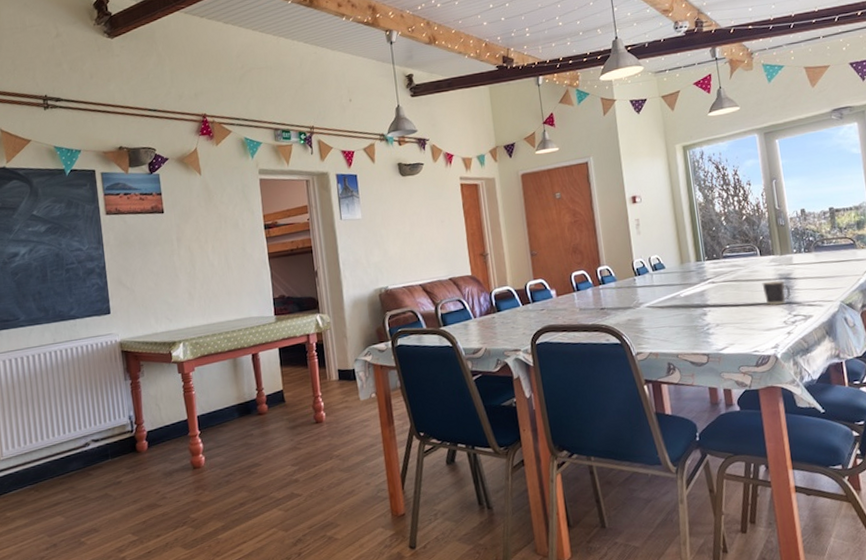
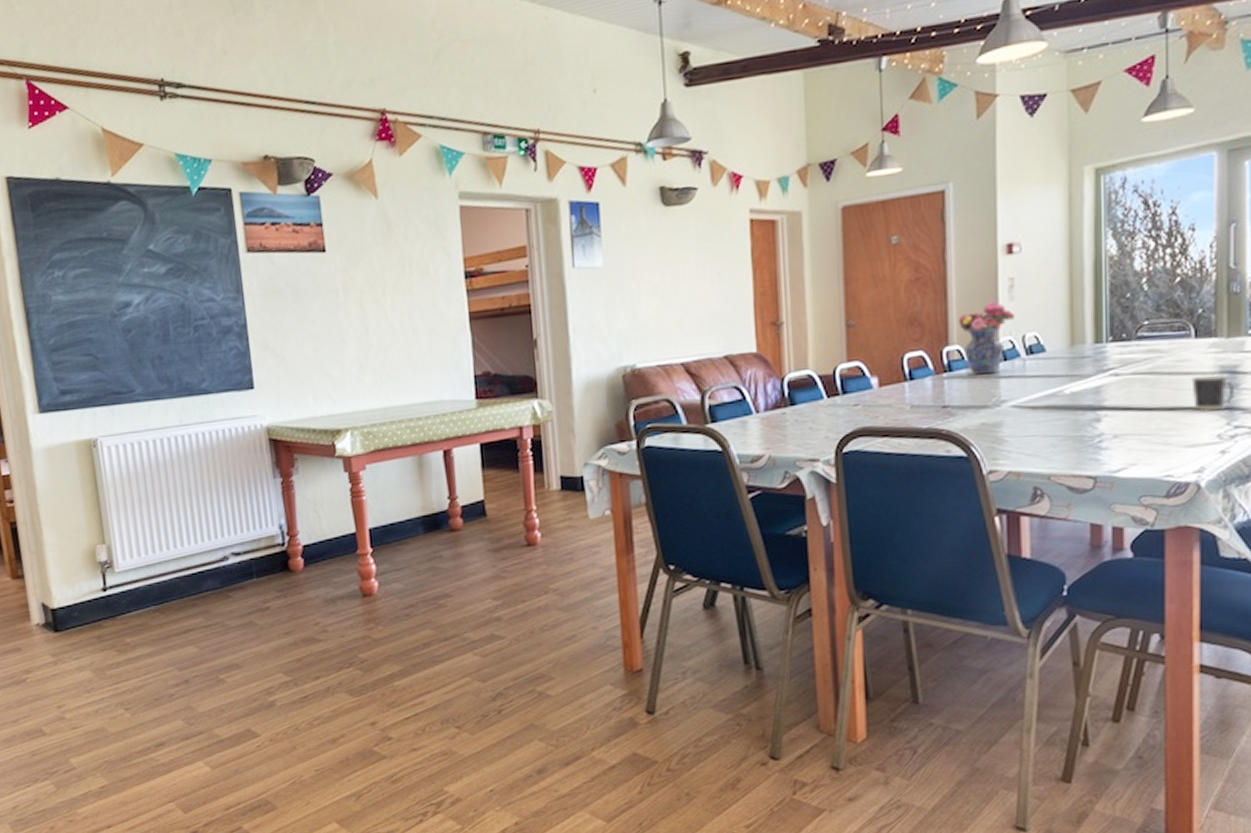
flower arrangement: none [605,235,642,286] -> present [958,302,1014,375]

